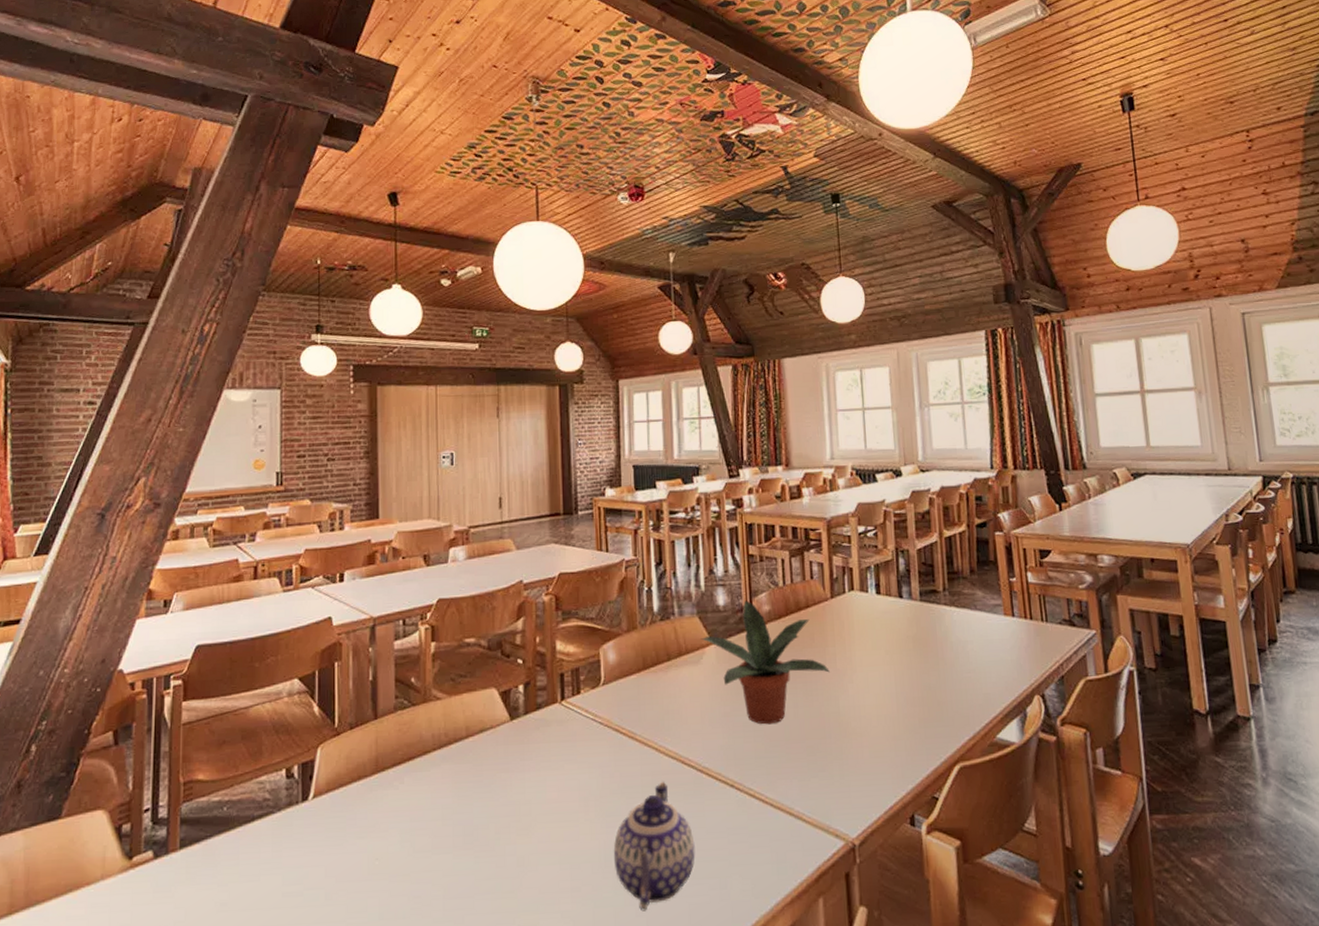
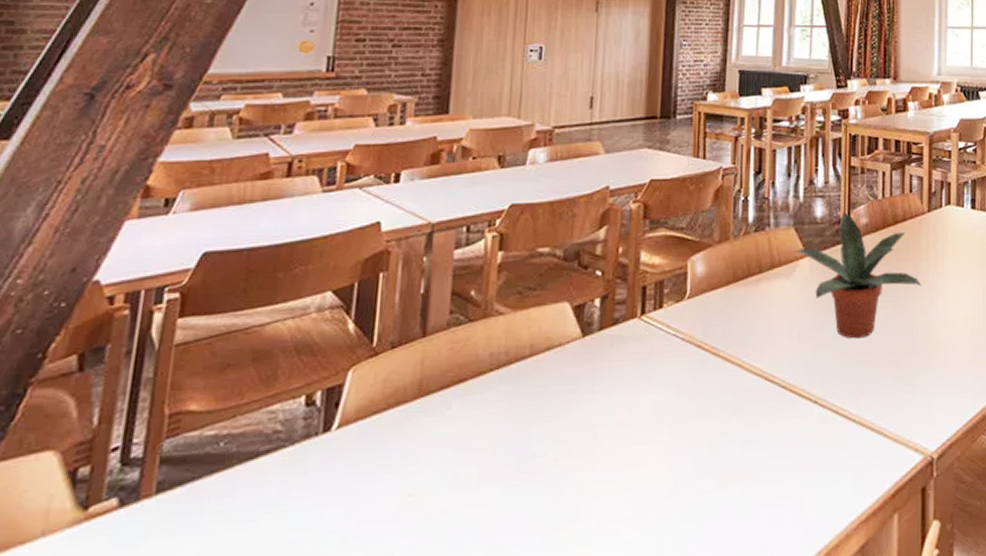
teapot: present [613,781,695,912] -> none [684,399,772,538]

